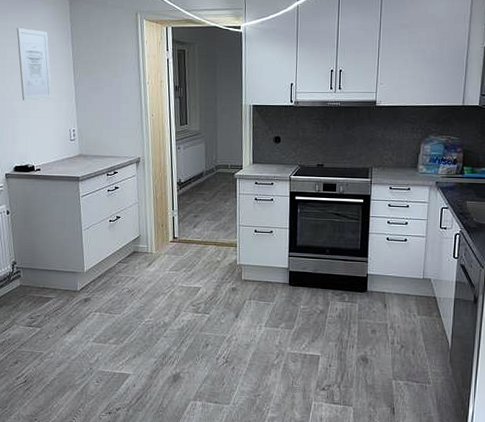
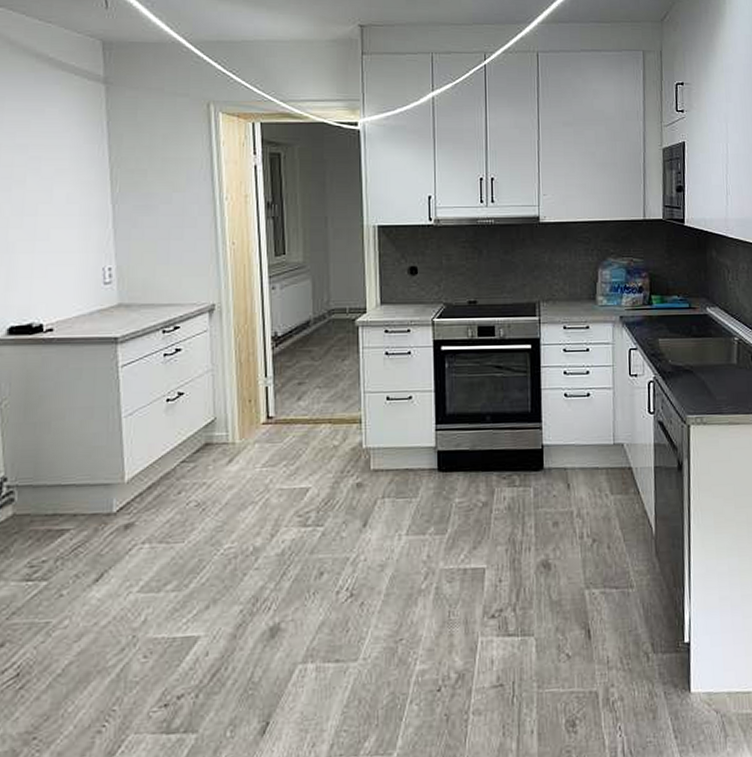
wall art: present [16,27,52,101] -> none [18,121,75,227]

